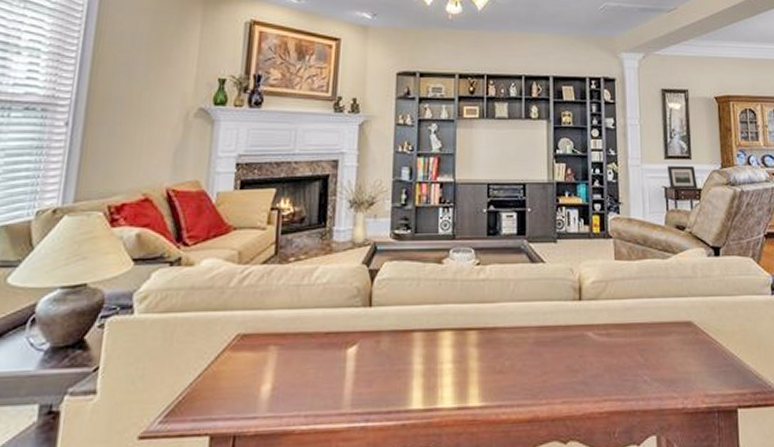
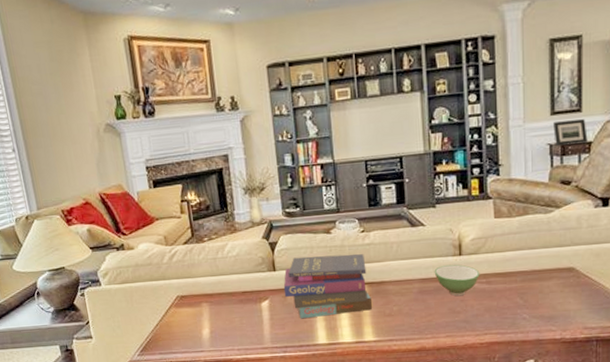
books: none [377,290,481,374] -> present [283,254,372,319]
bowl: none [552,310,600,351] -> present [434,264,480,297]

